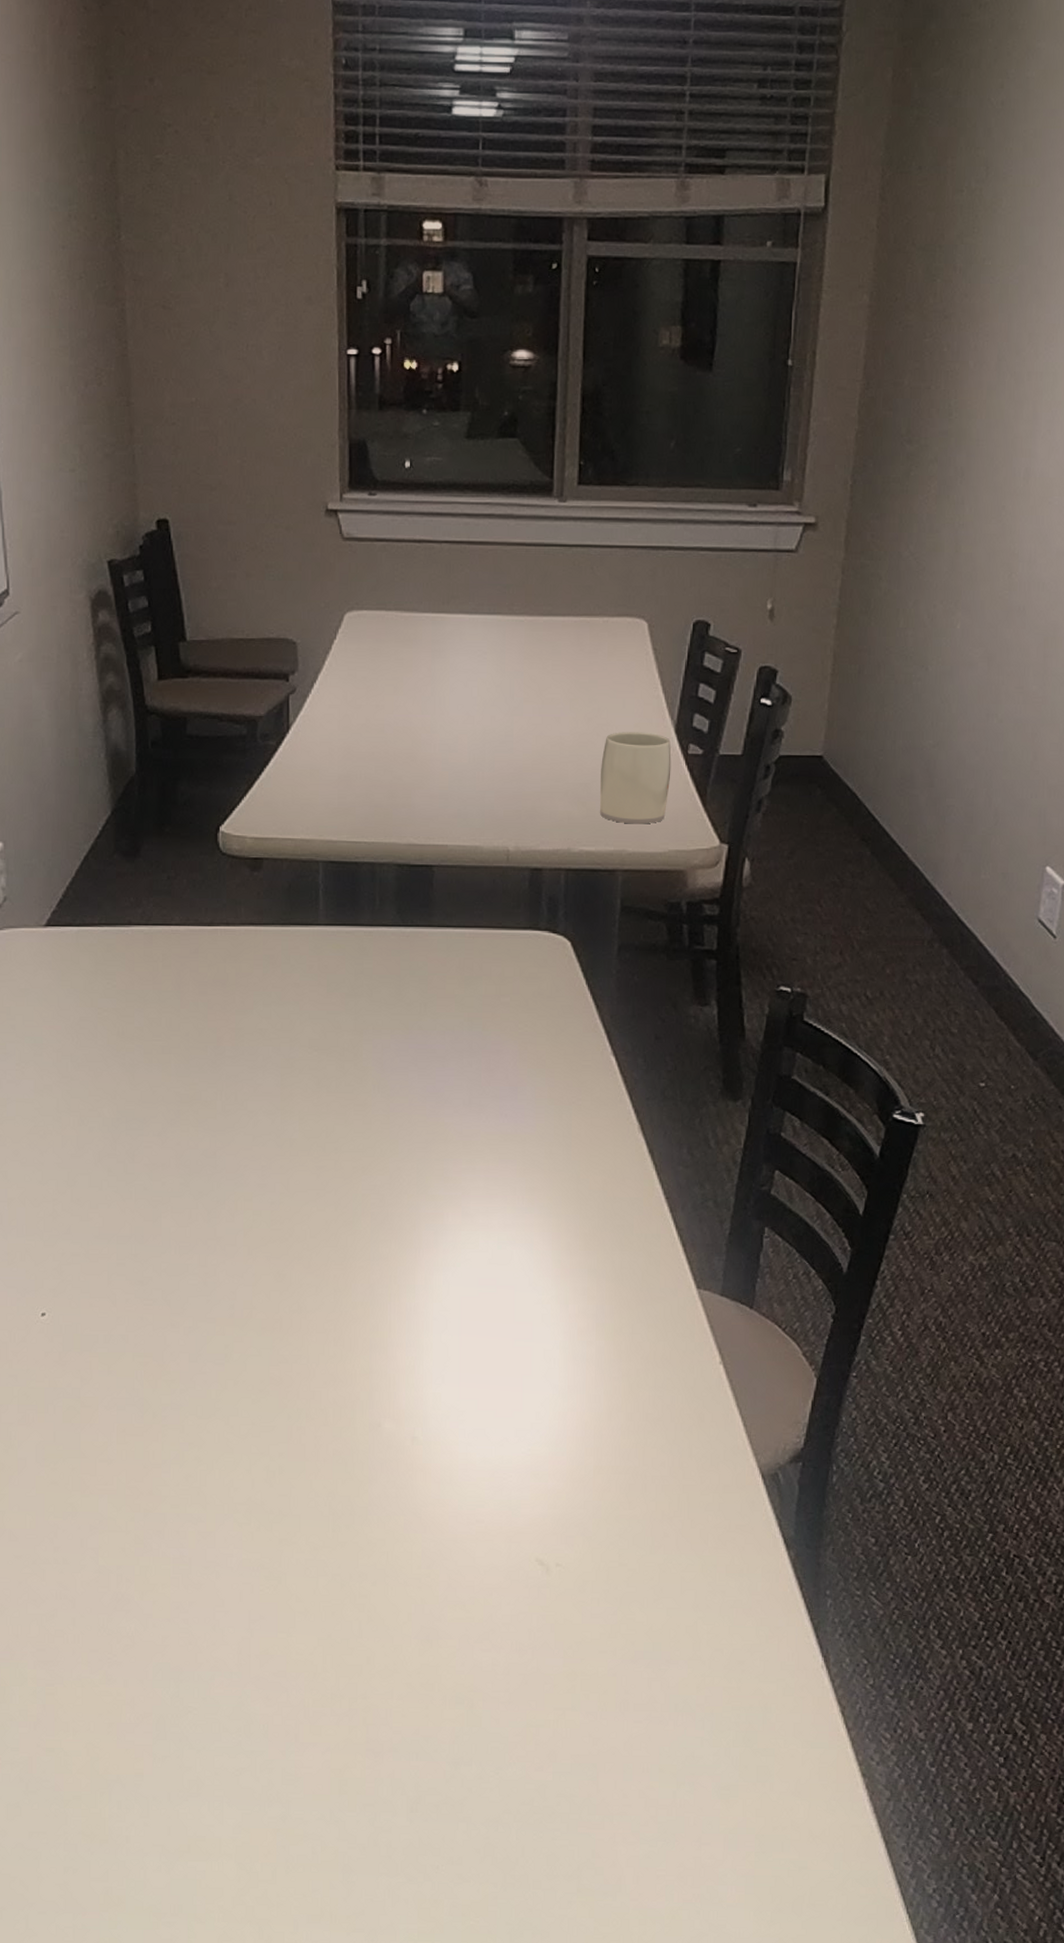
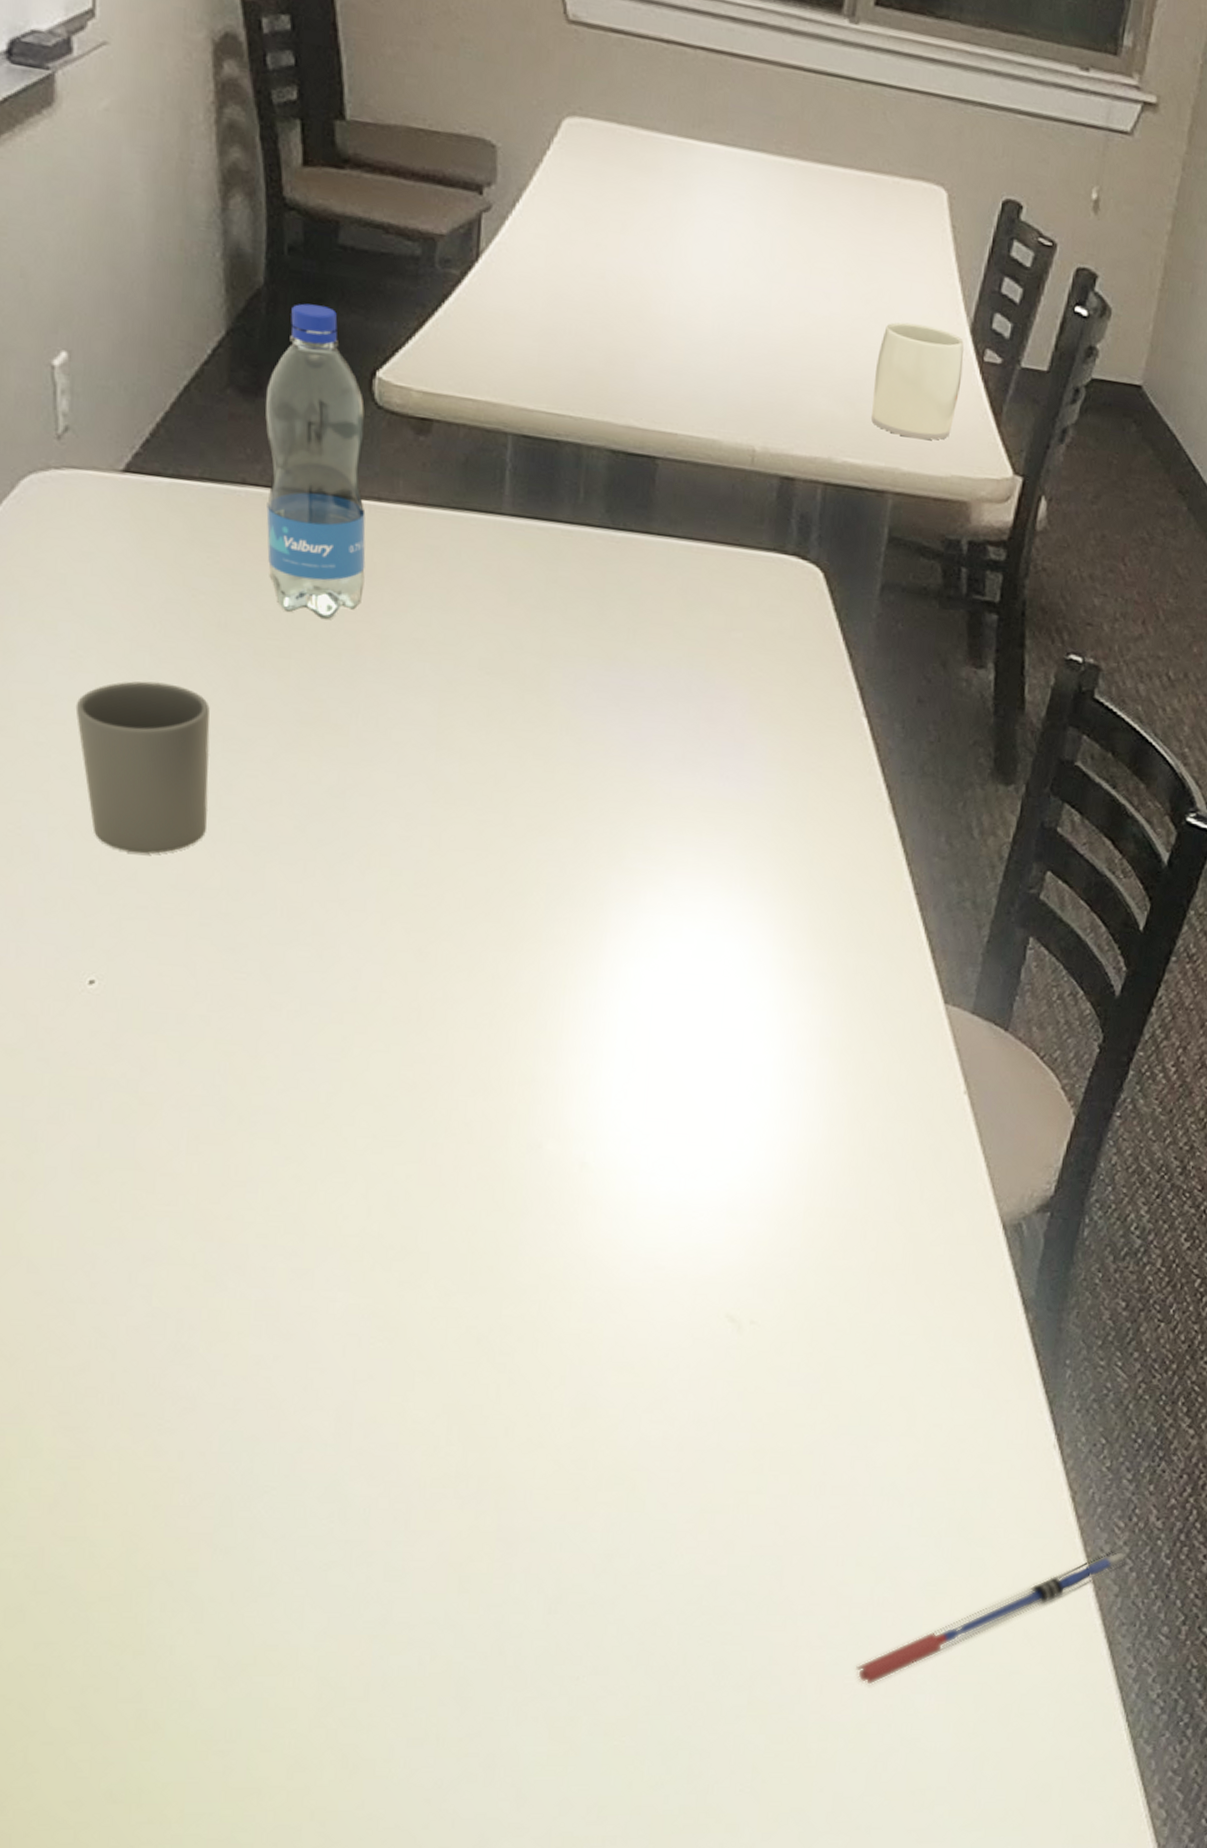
mug: none [22,1082,117,1213] -> present [75,681,210,854]
bottle: none [141,783,220,1022] -> present [264,303,366,620]
pen: none [666,1759,896,1876] -> present [856,1551,1128,1685]

